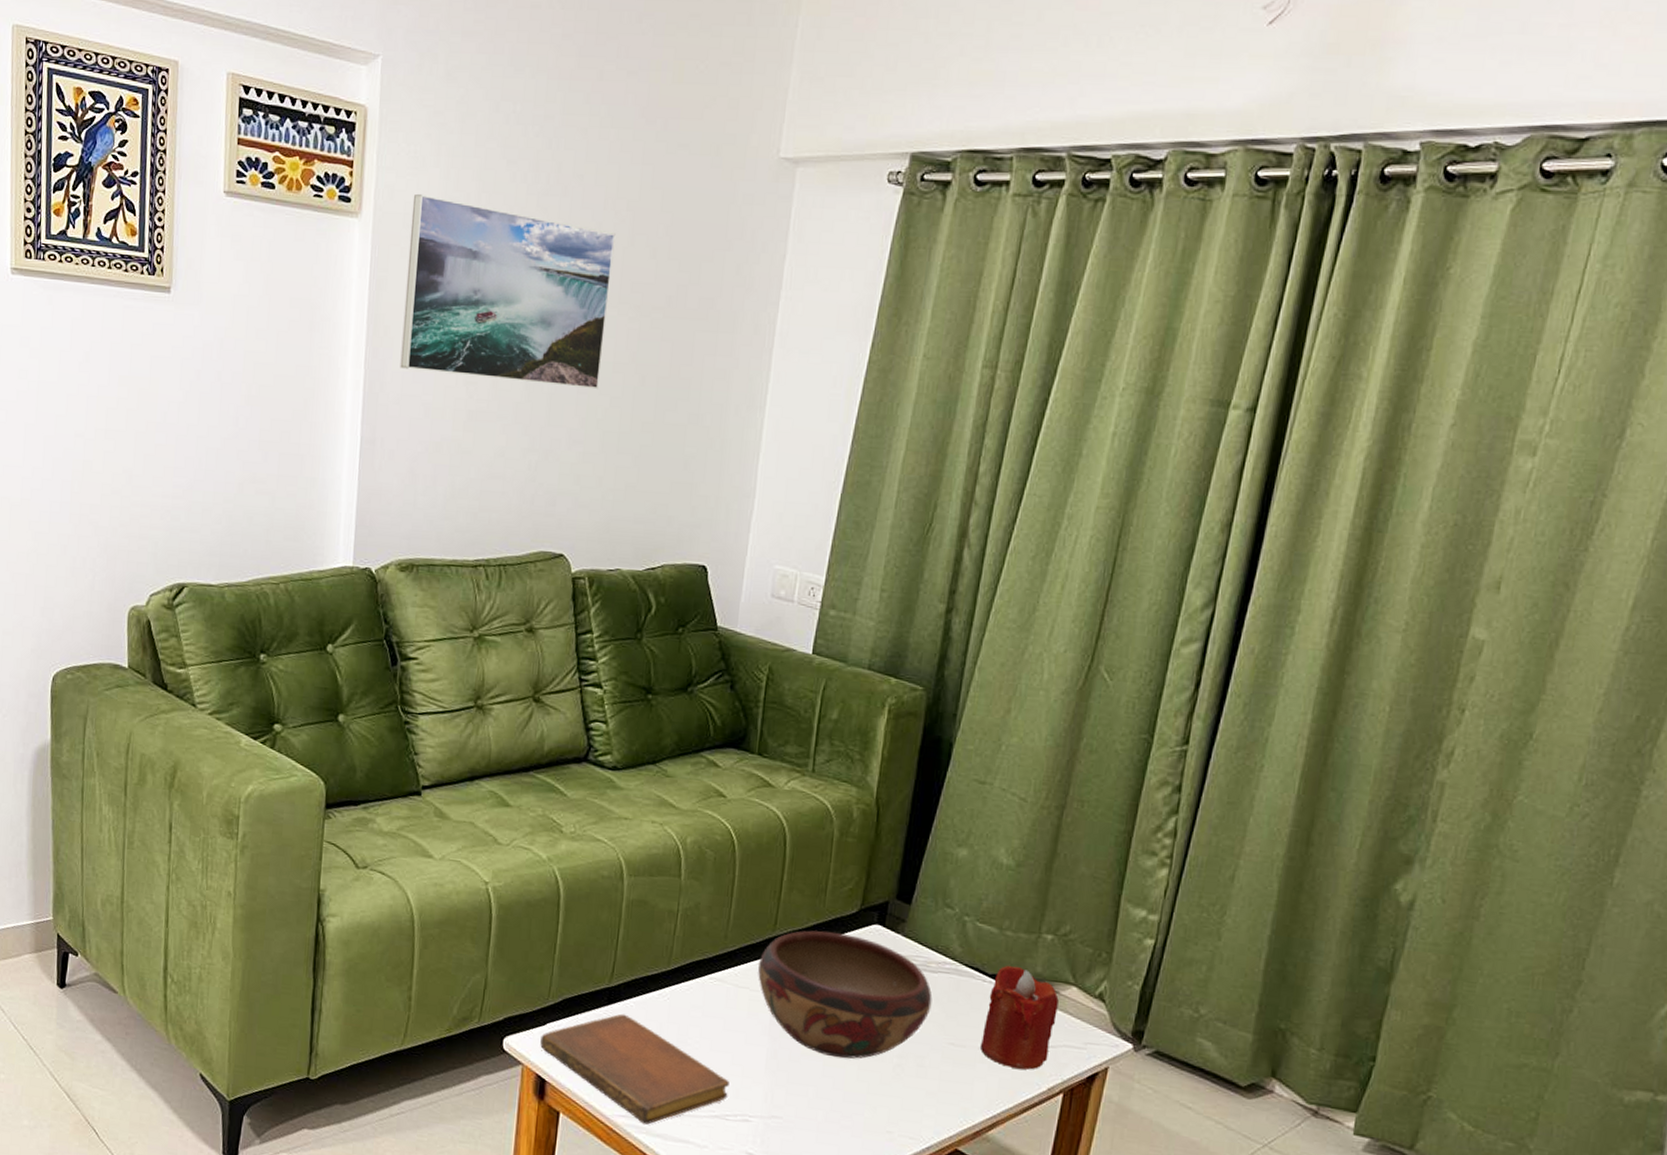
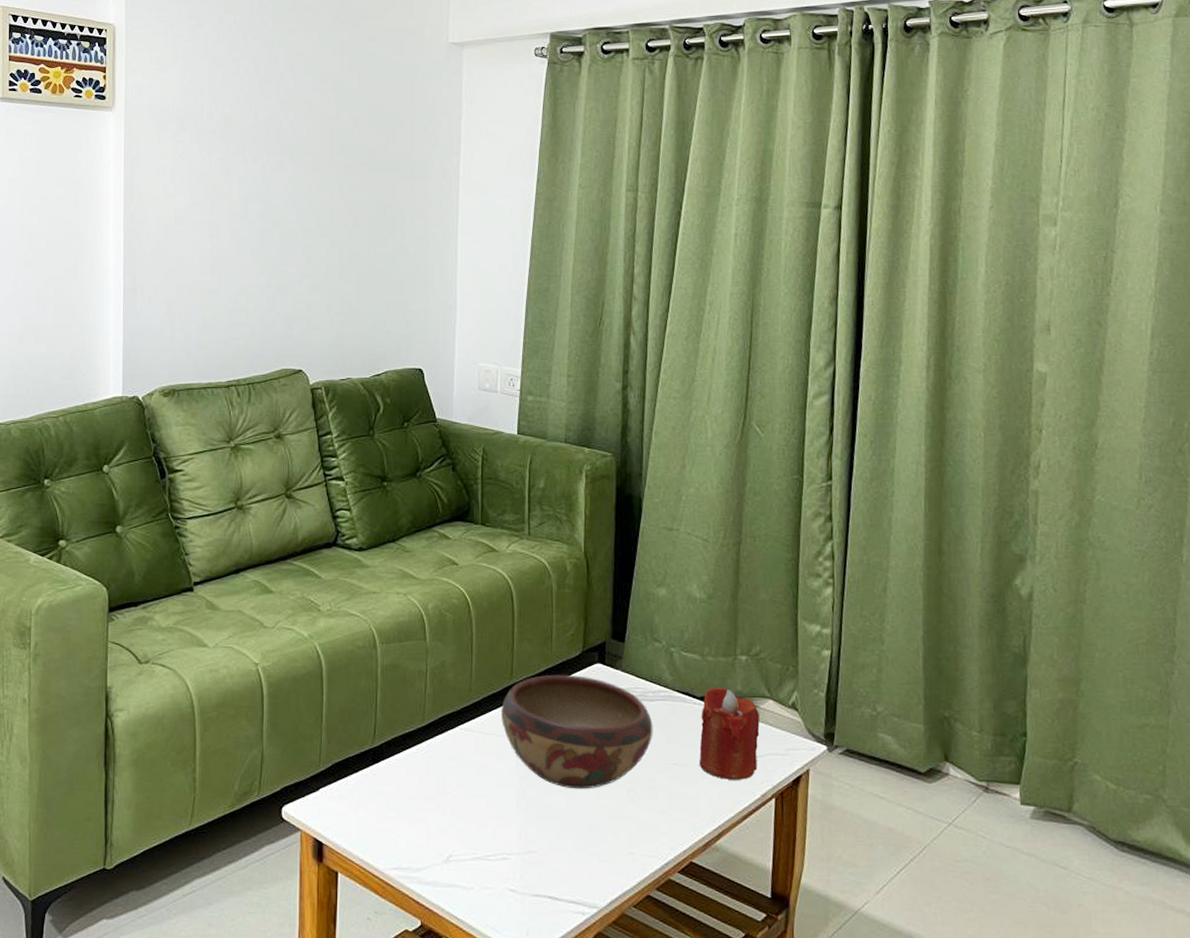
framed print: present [400,193,616,390] -> none [153,89,324,233]
notebook: present [540,1013,729,1125] -> none [315,771,487,874]

